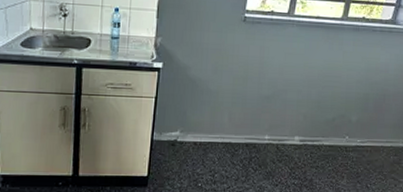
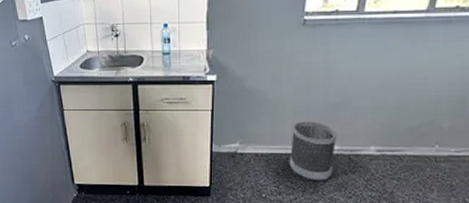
wastebasket: none [225,111,268,170] -> present [289,121,337,181]

